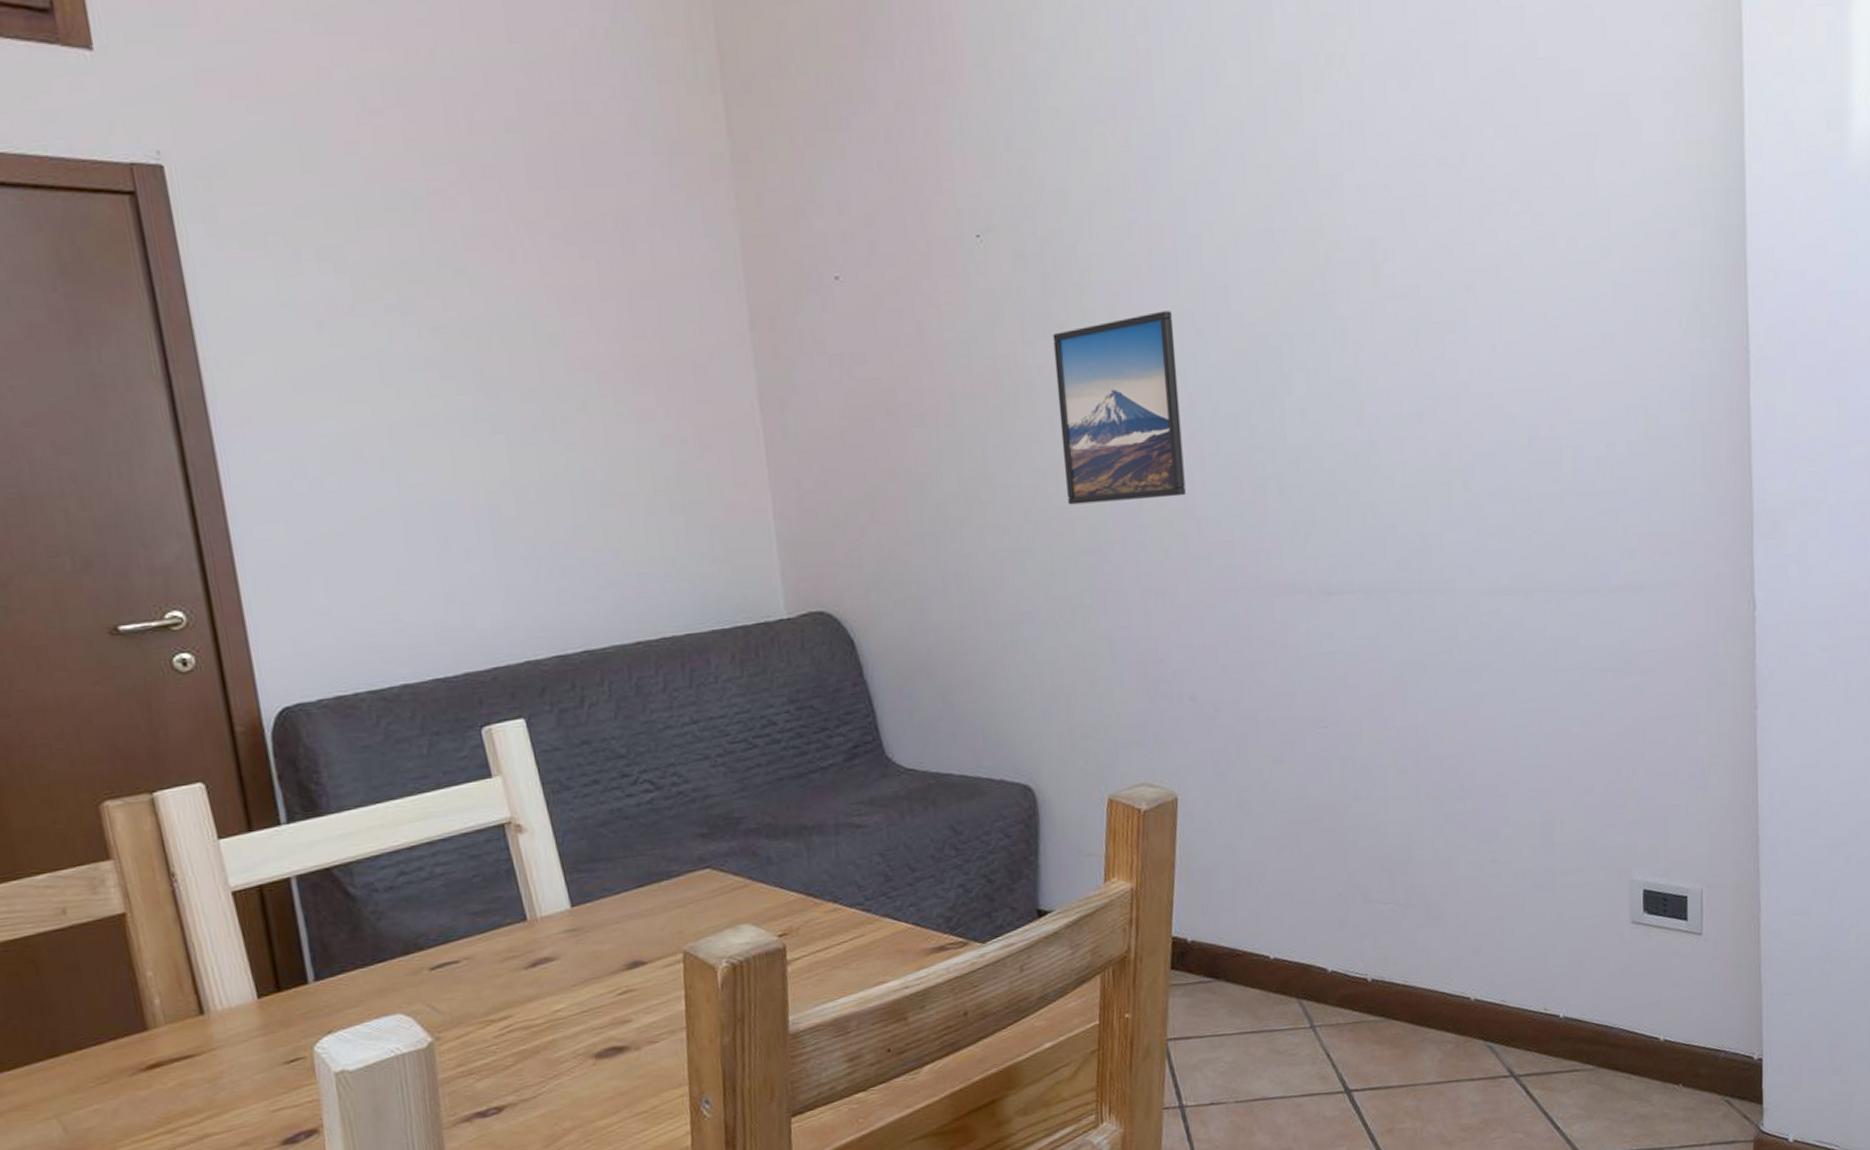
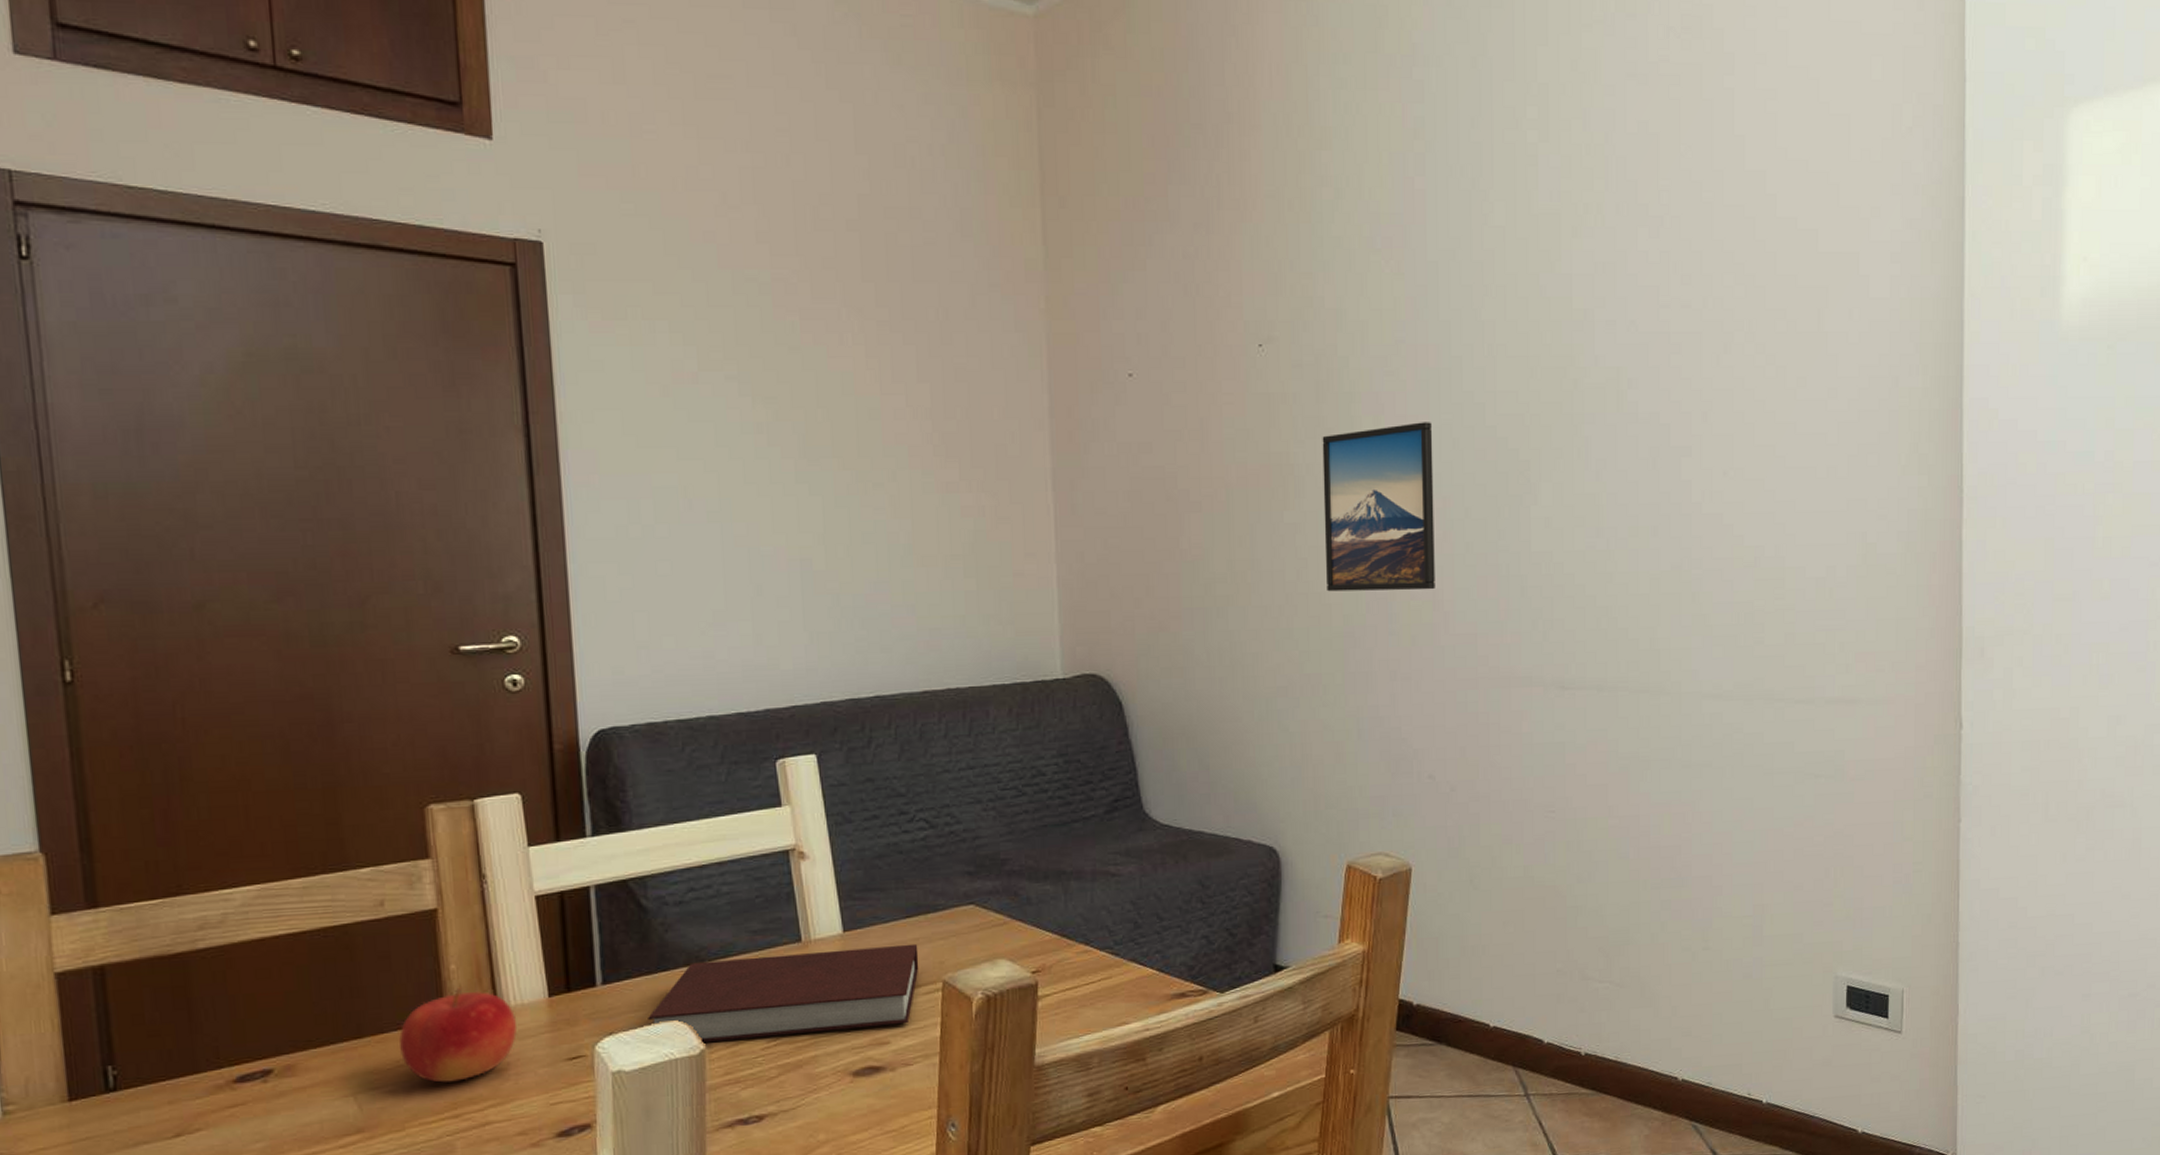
fruit: none [99,994,227,1098] -> present [399,987,517,1083]
notebook: none [368,914,657,1036] -> present [648,943,919,1044]

